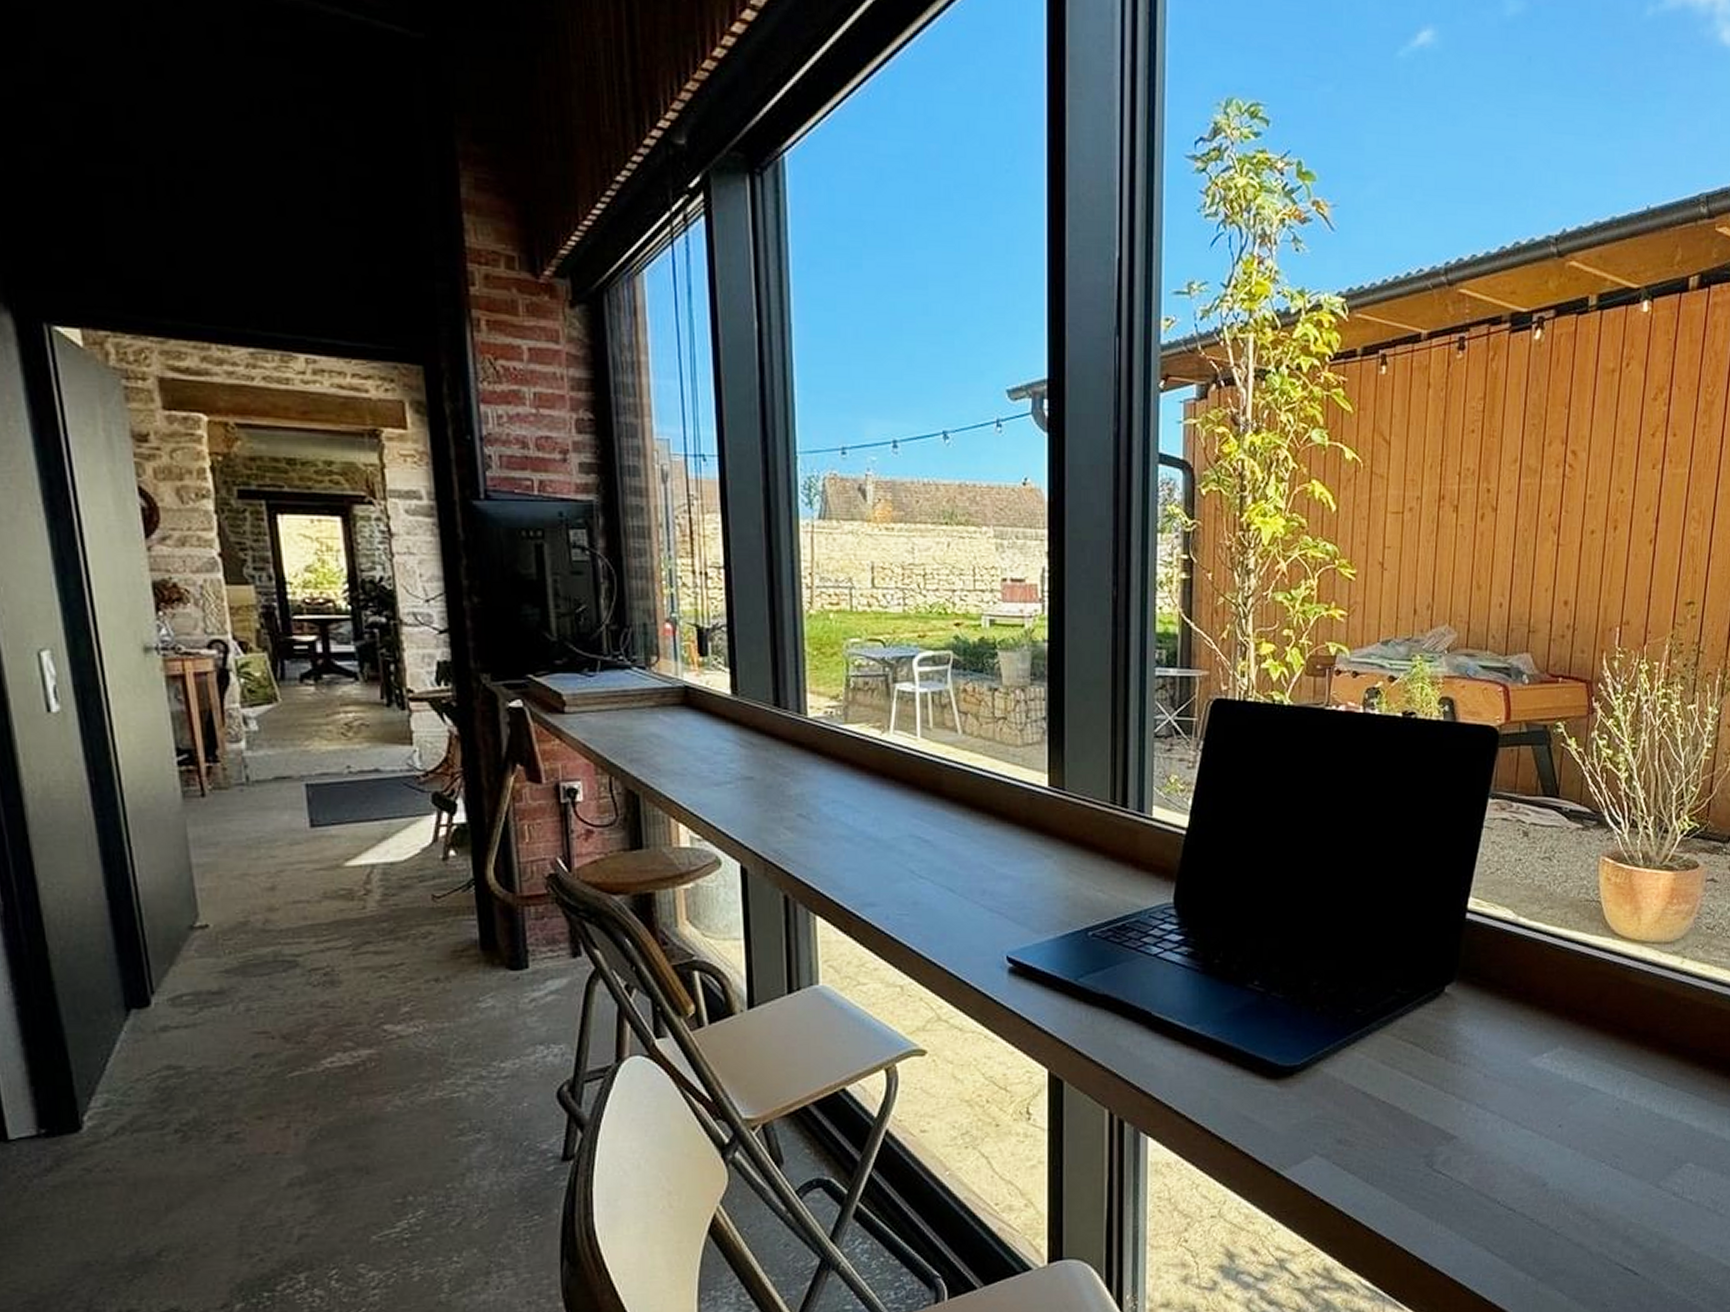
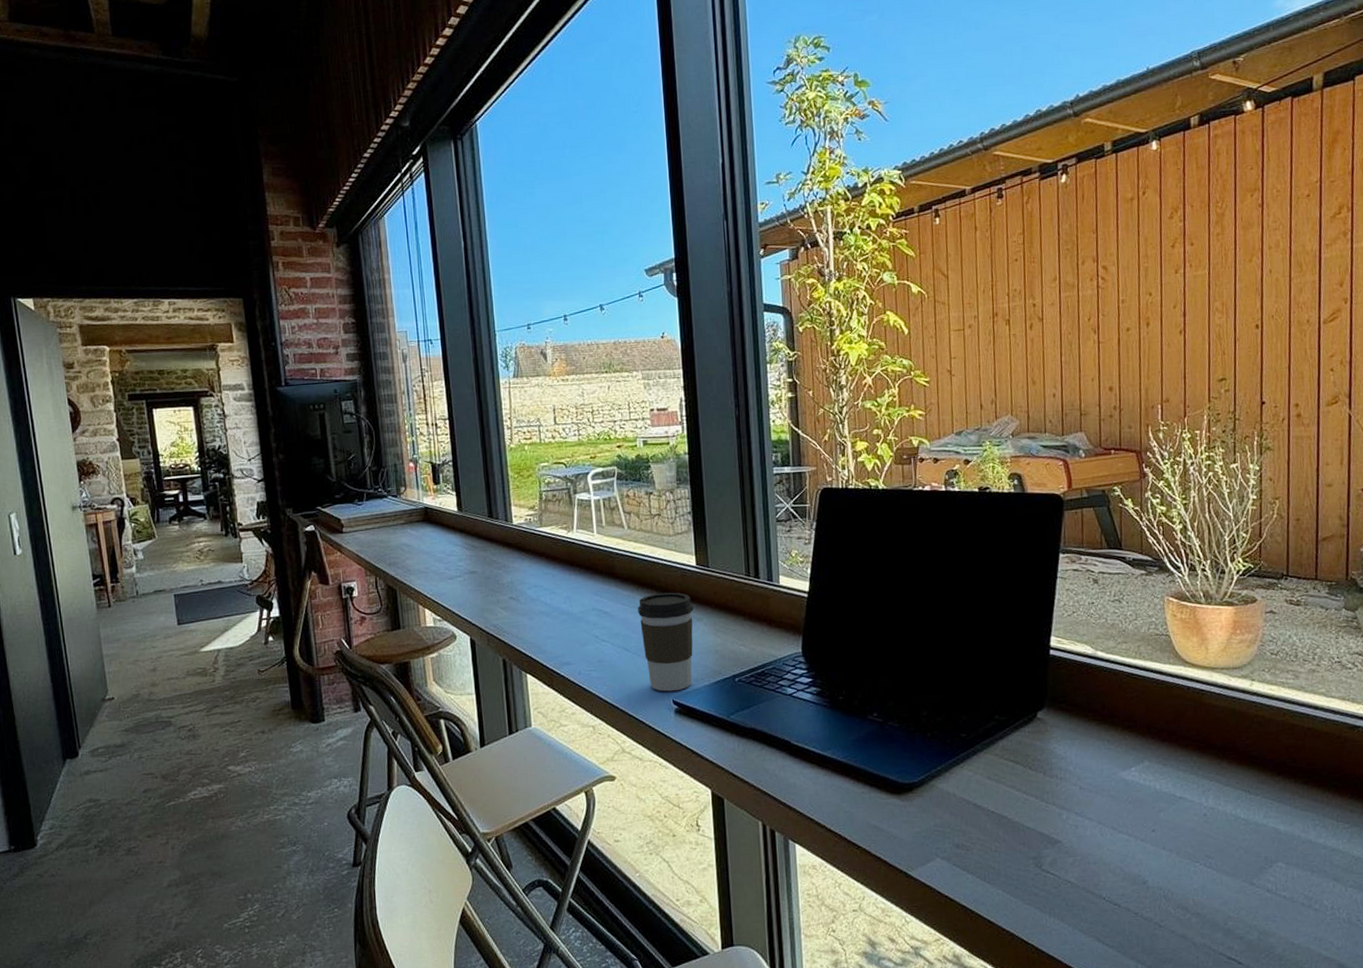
coffee cup: none [969,819,1041,946] -> present [638,592,694,692]

